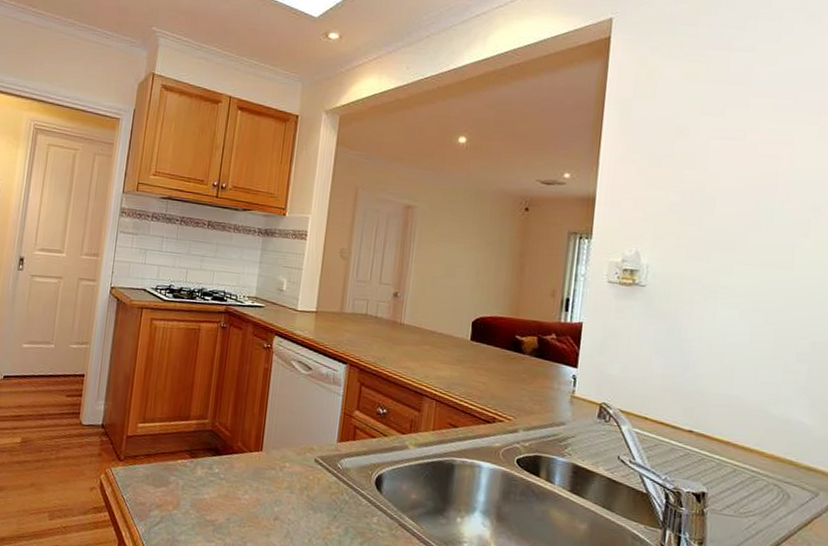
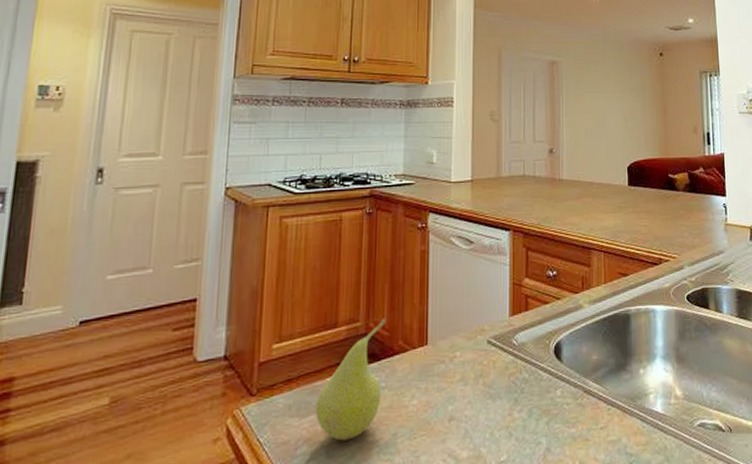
fruit: none [166,420,230,514] -> present [315,317,387,441]

